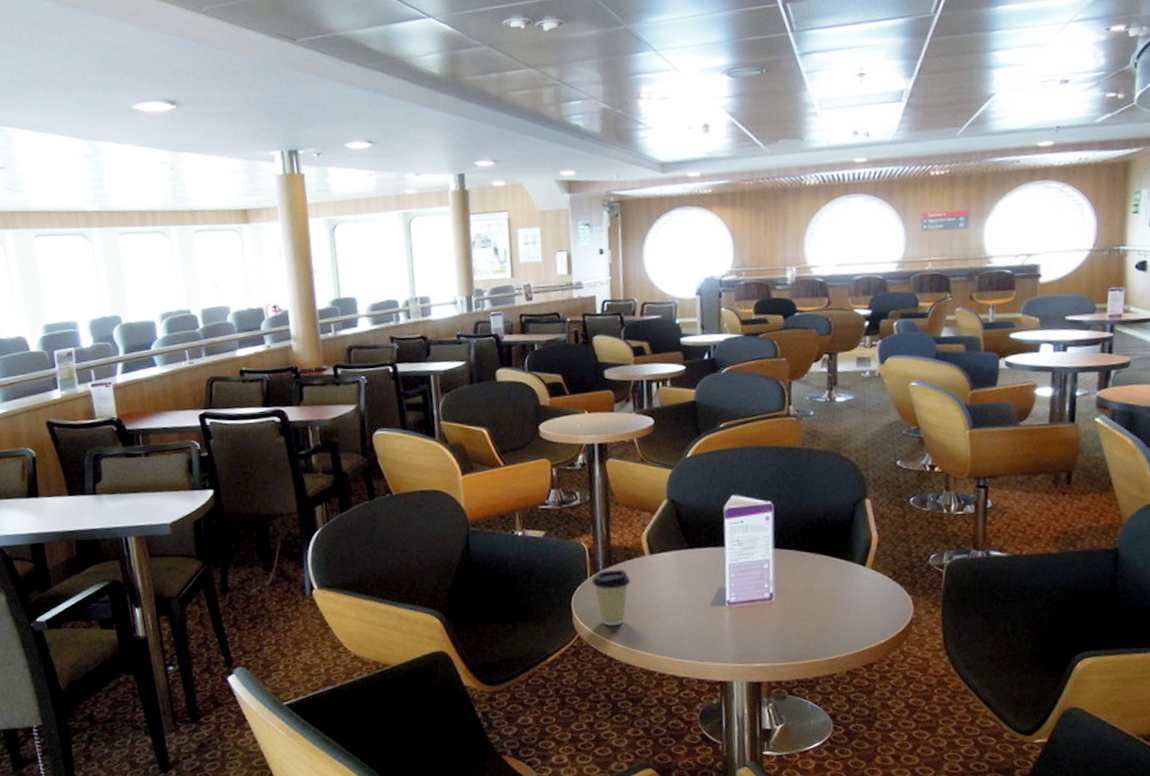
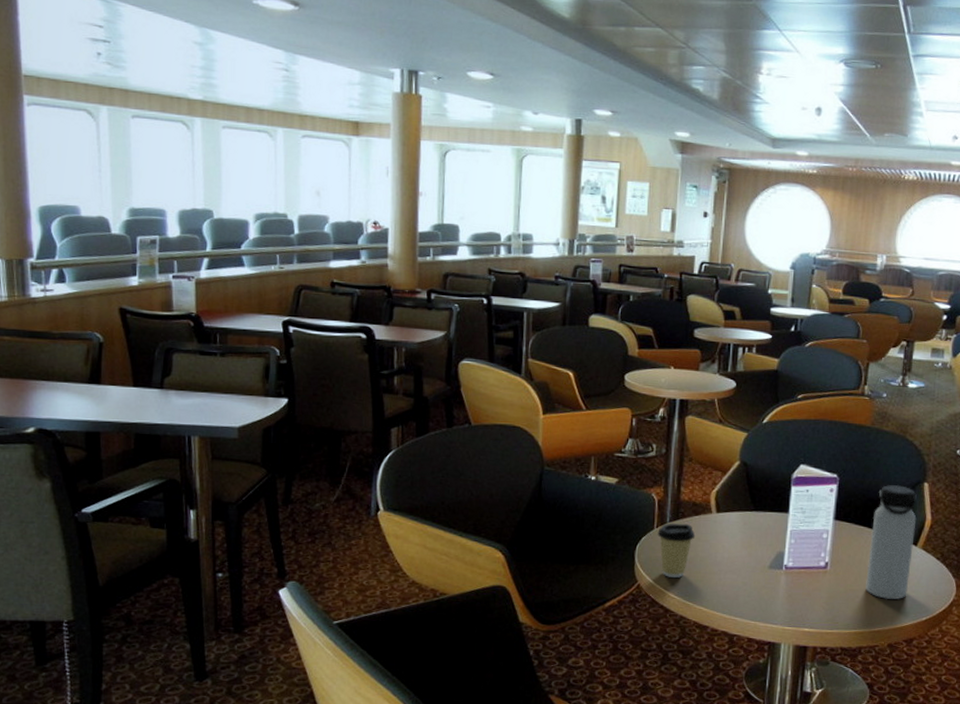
water bottle: none [814,505,862,625] -> present [866,485,917,599]

